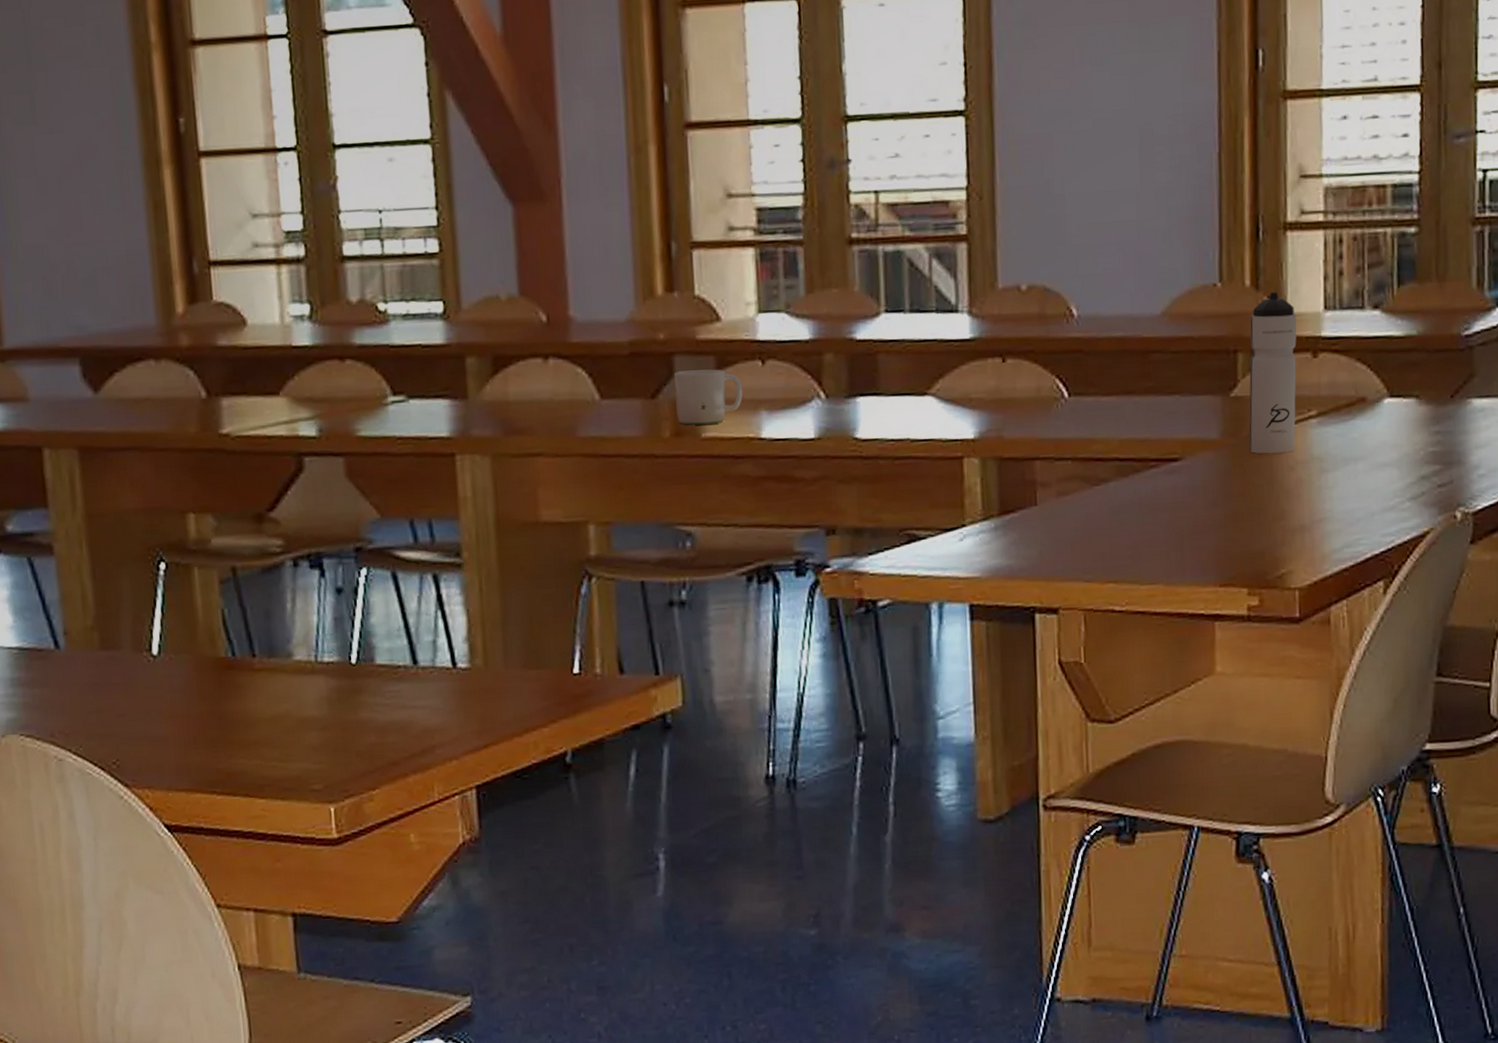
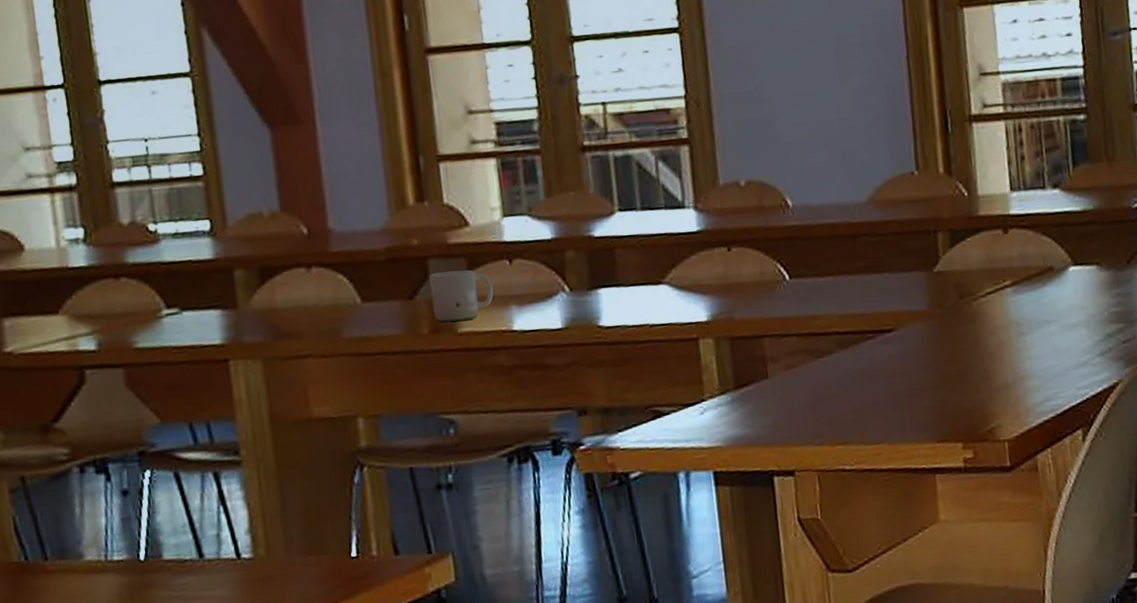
water bottle: present [1249,292,1297,455] -> none [946,177,995,322]

